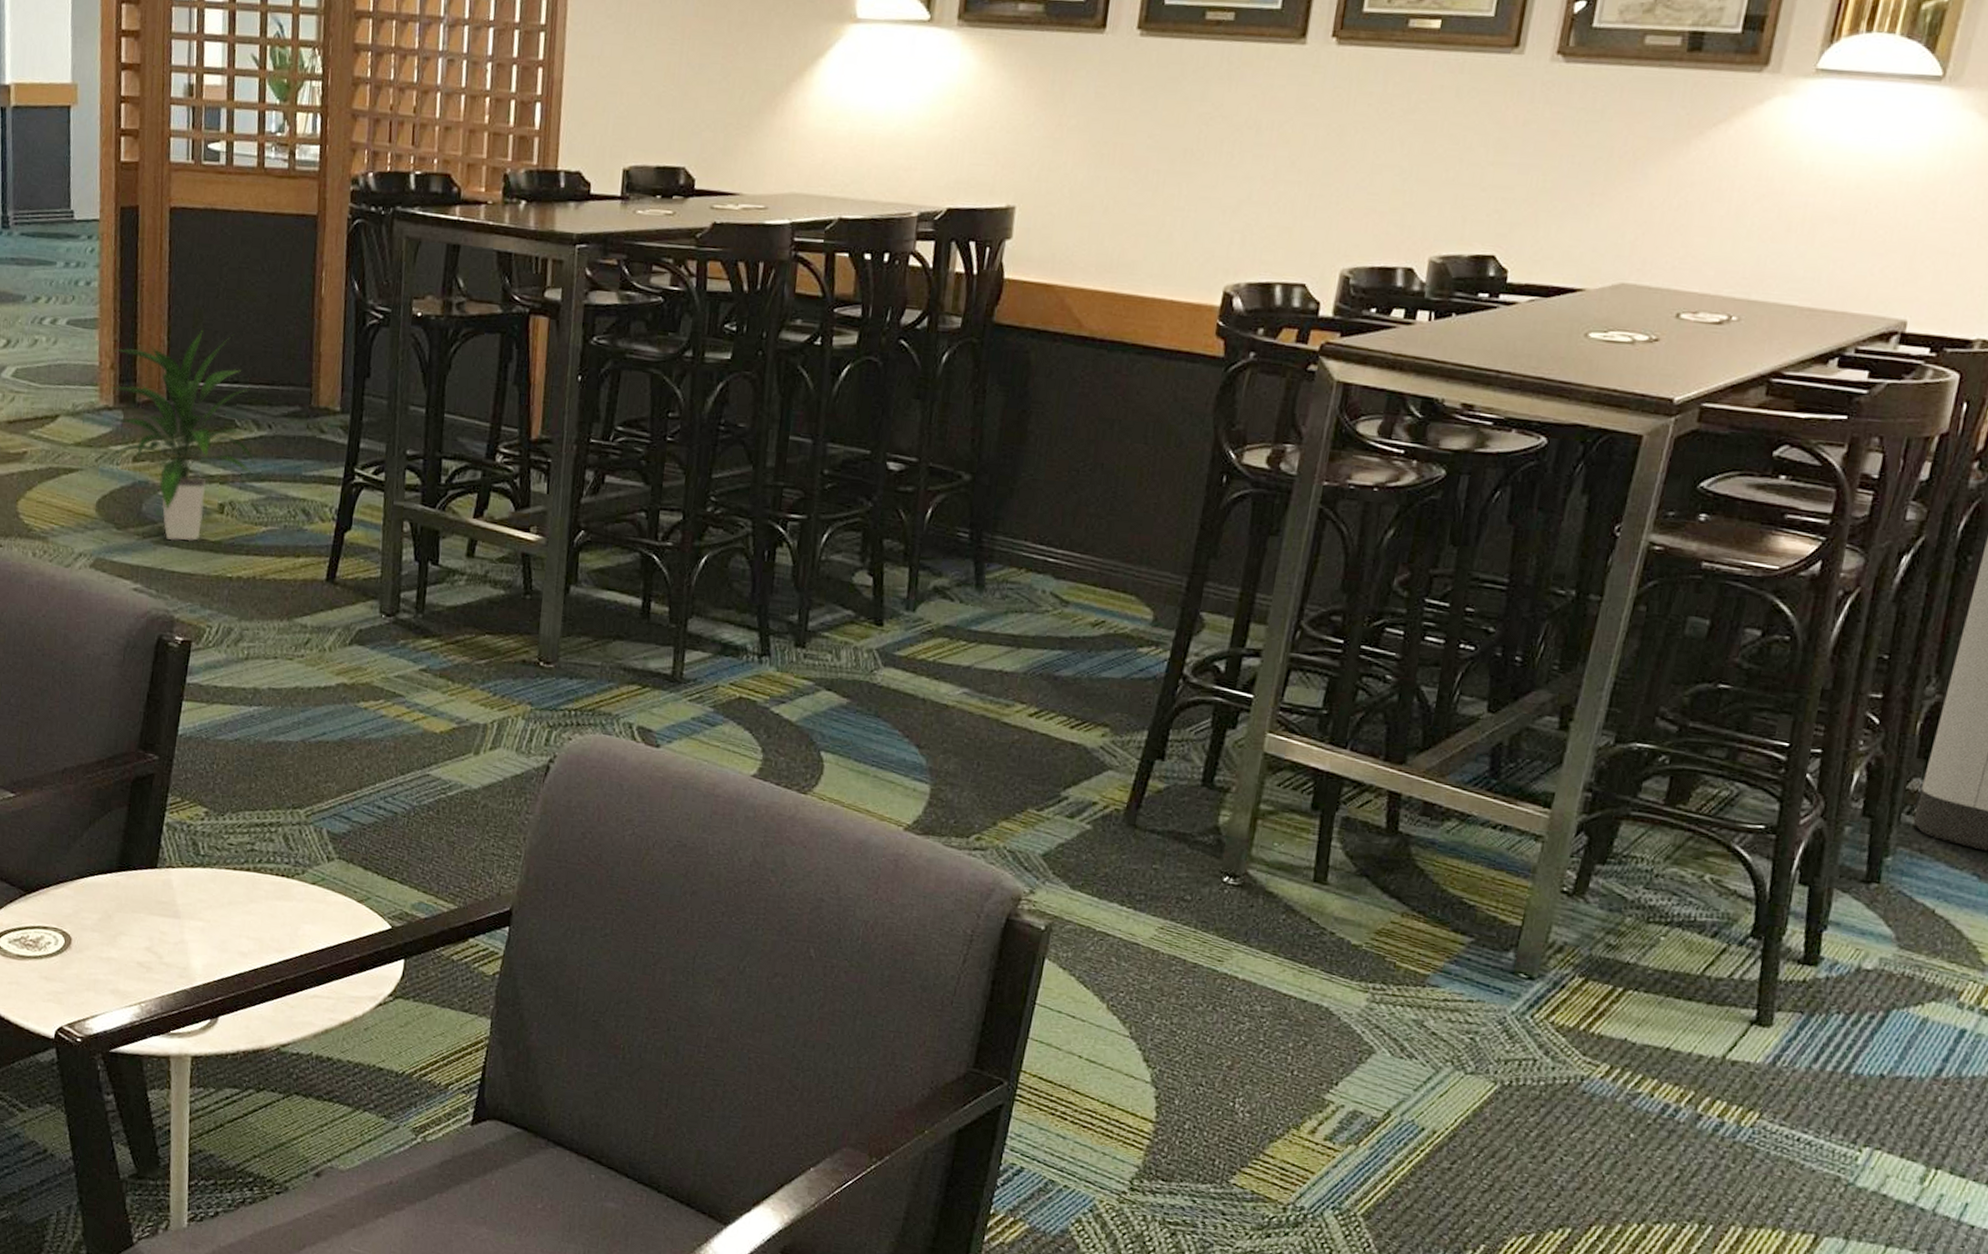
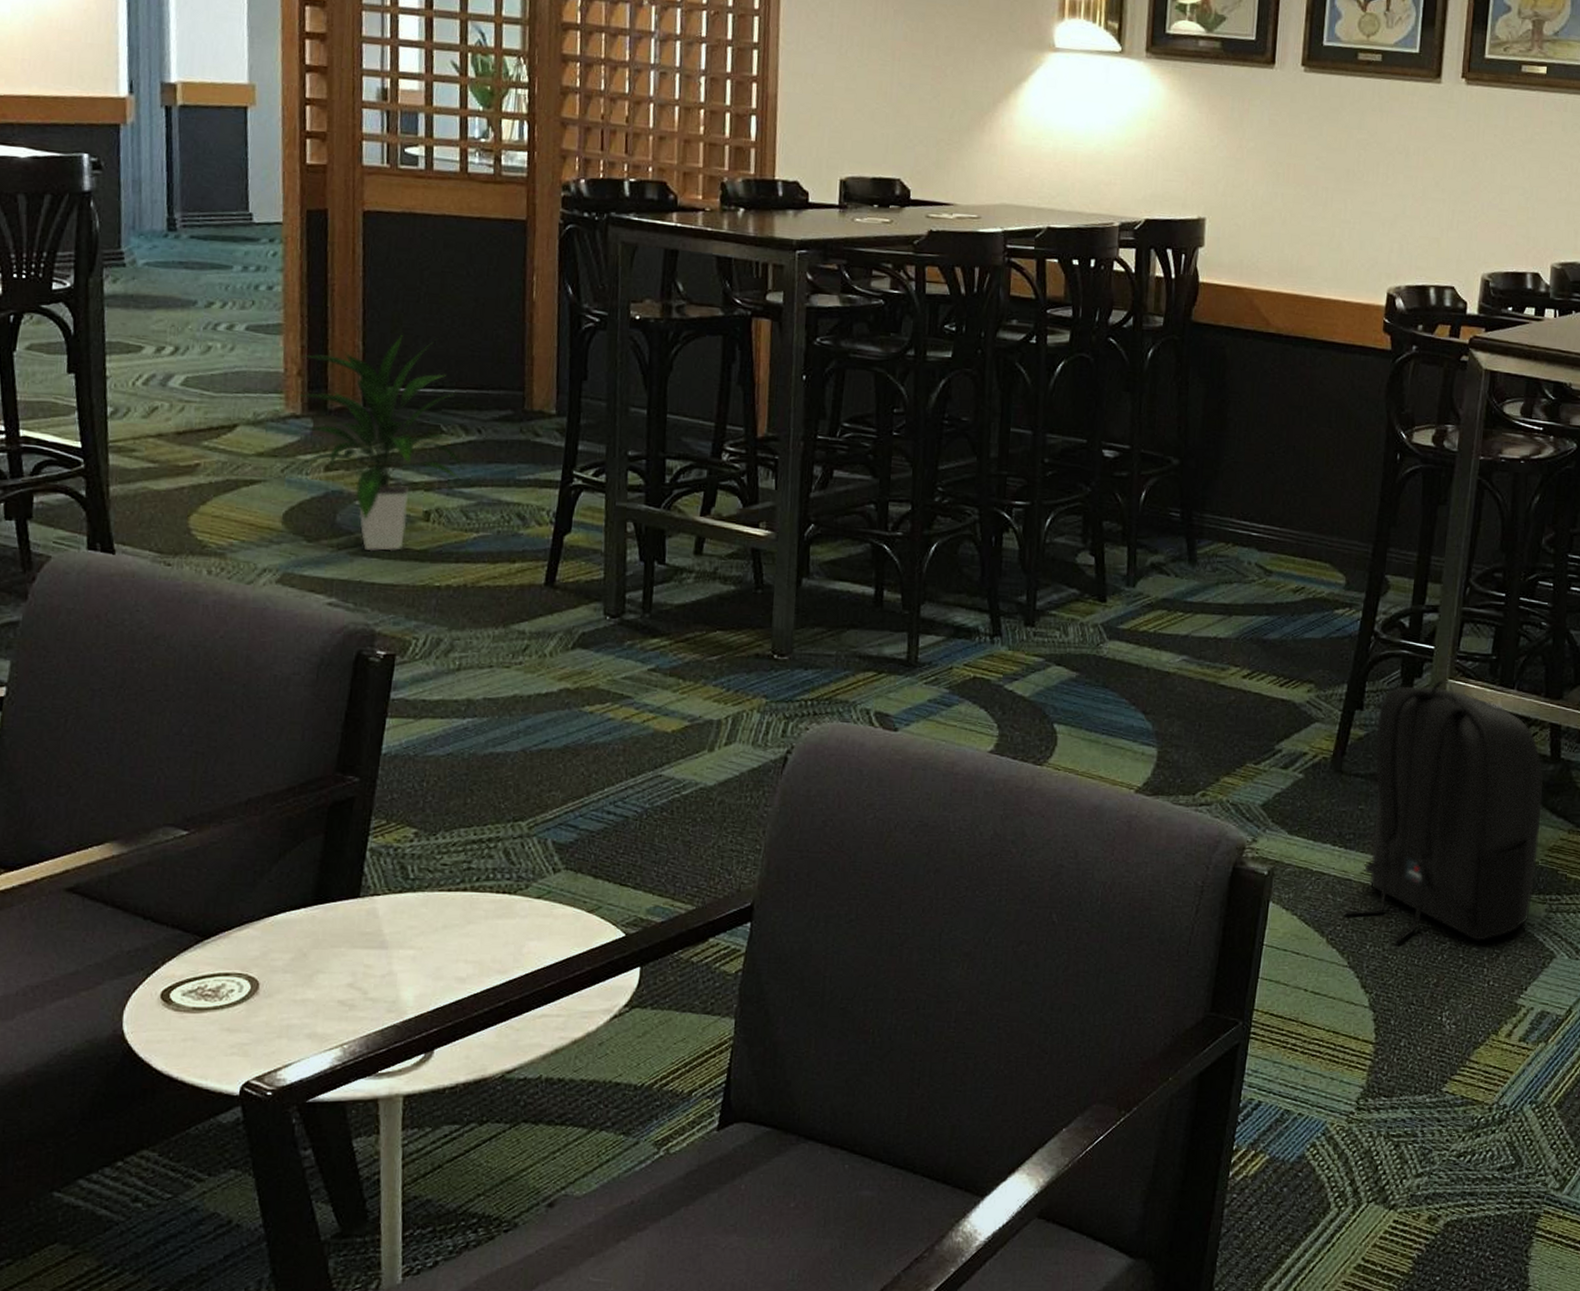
backpack: none [1127,734,1375,1025] -> present [1343,680,1543,942]

